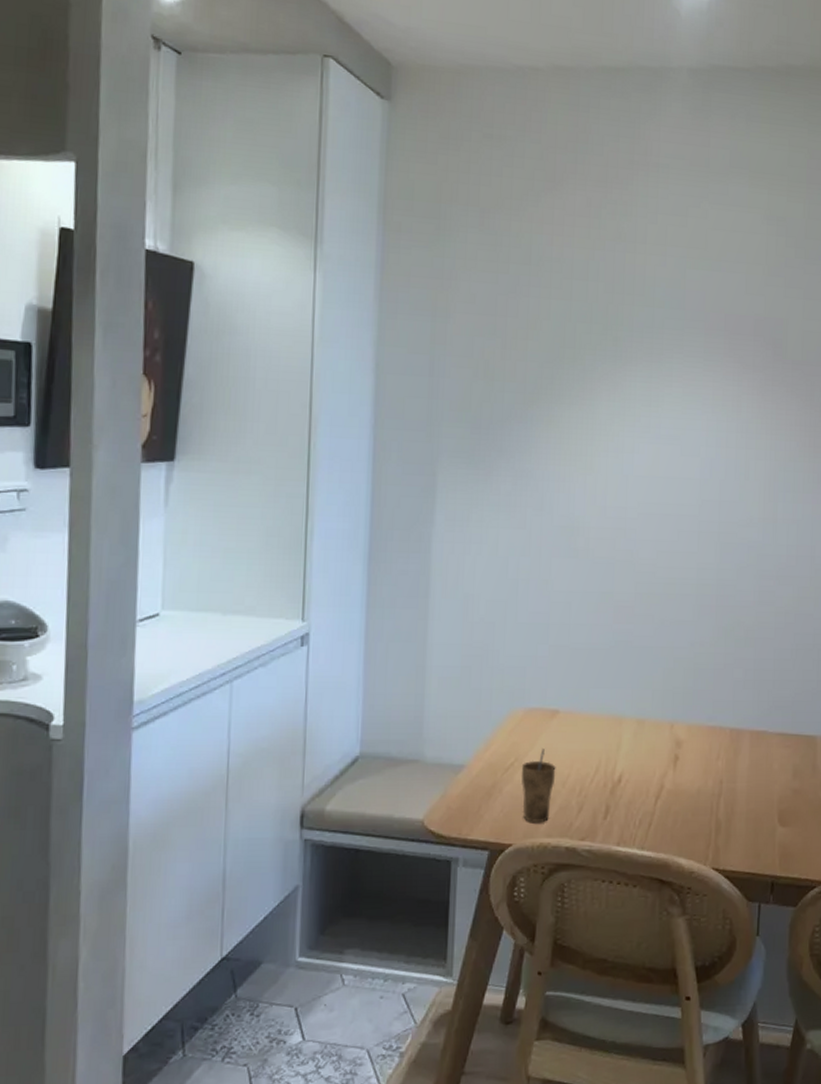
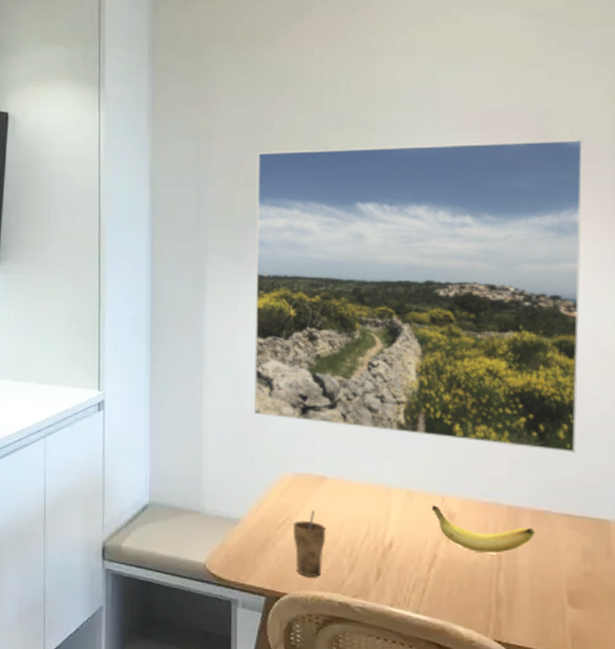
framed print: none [484,340,812,672] -> present [253,139,584,454]
banana: none [661,733,754,779] -> present [432,505,536,554]

